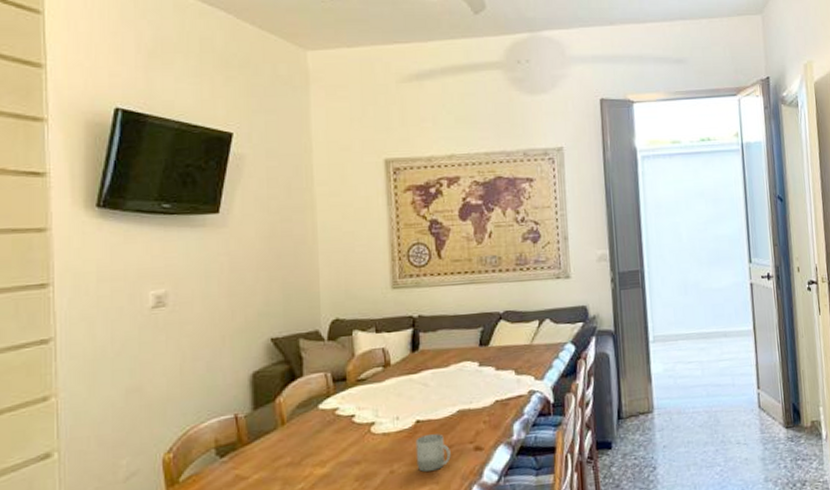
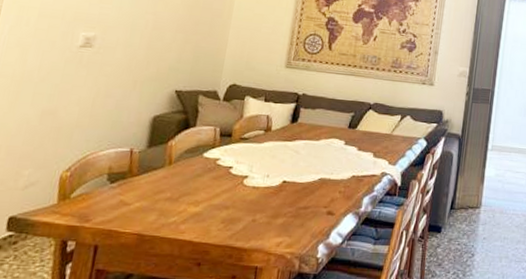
cup: present [415,434,451,472] -> none [276,194,307,225]

